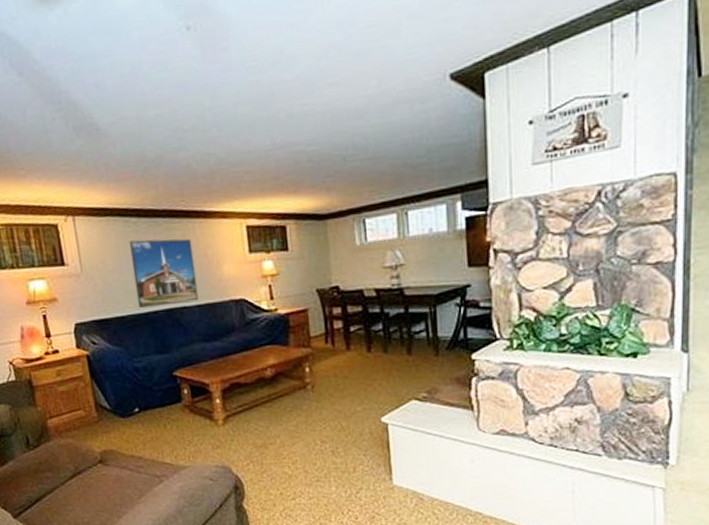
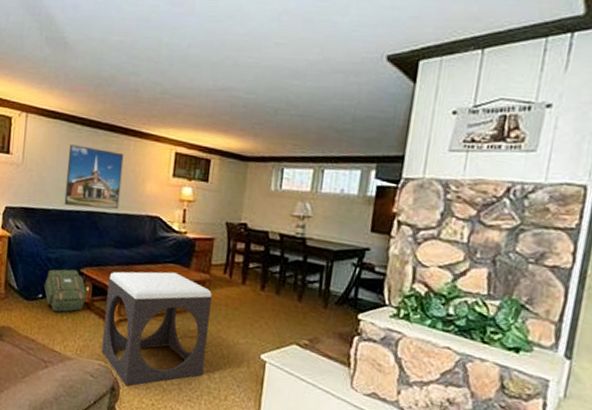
backpack: none [137,374,186,424] -> present [44,269,87,312]
footstool: none [205,353,327,482] -> present [101,271,212,387]

